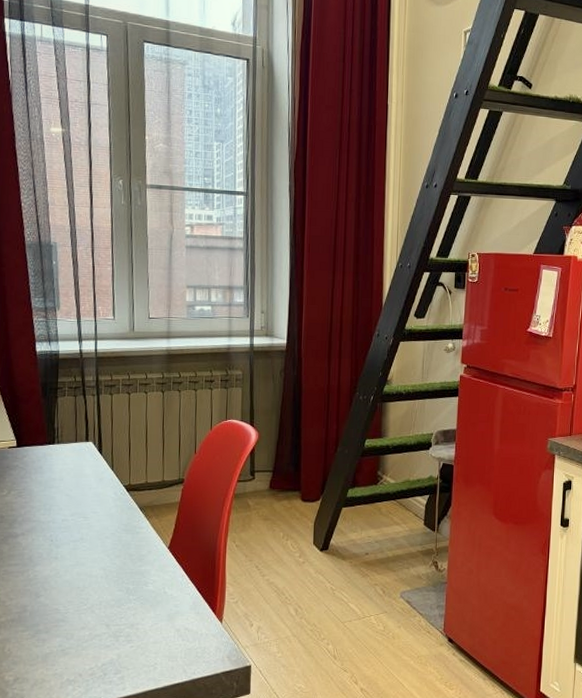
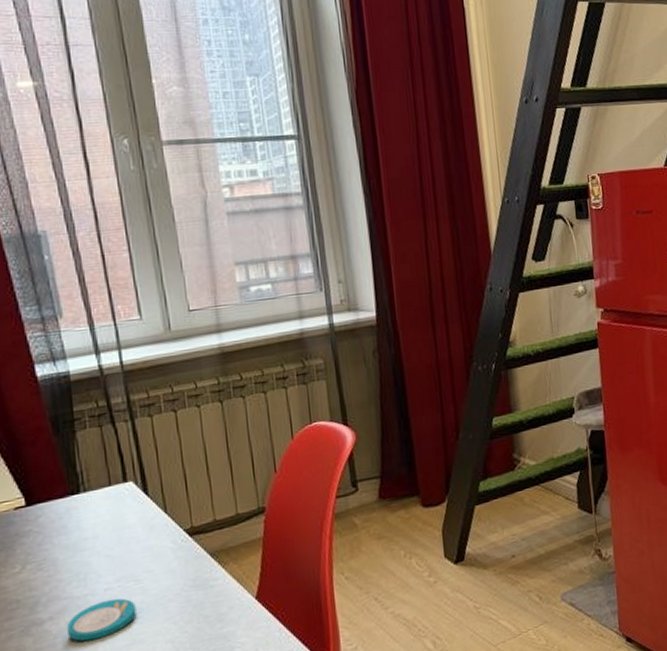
plate: none [32,528,82,556] -> present [66,598,136,641]

